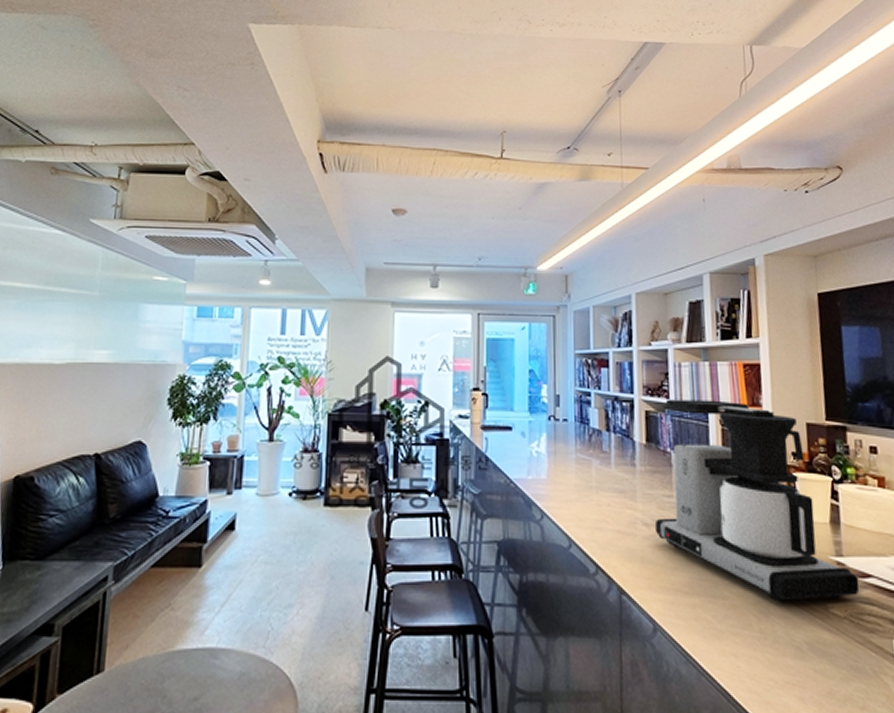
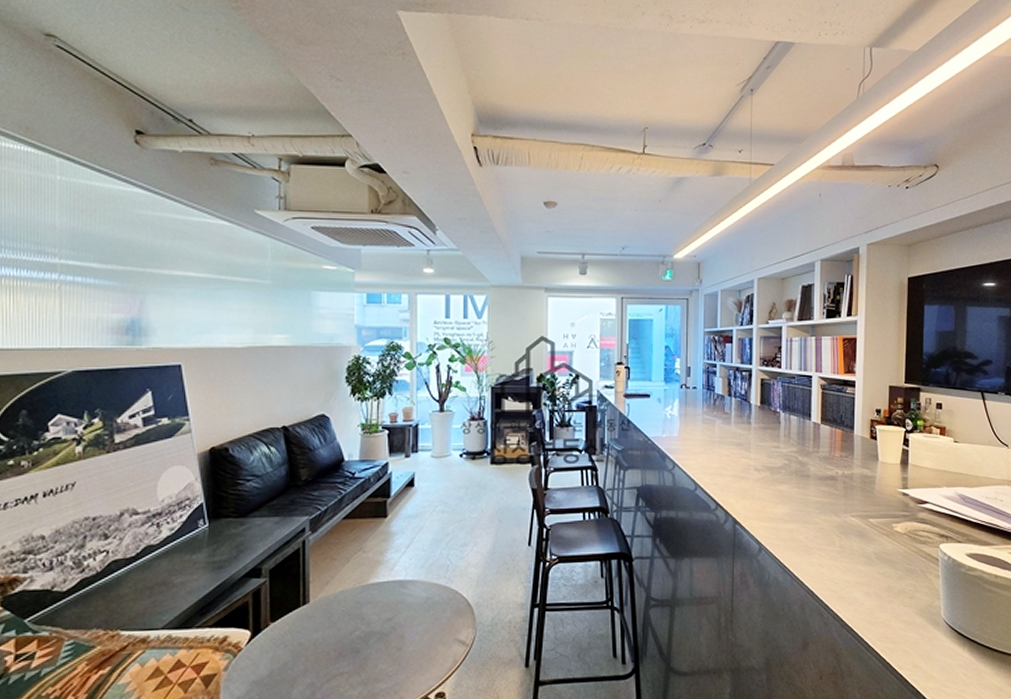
coffee maker: present [654,399,860,603] -> none [764,369,918,525]

